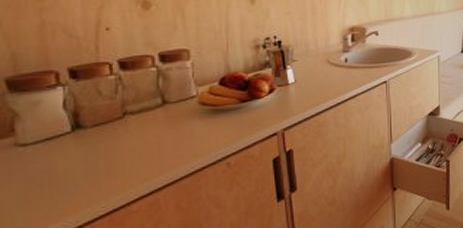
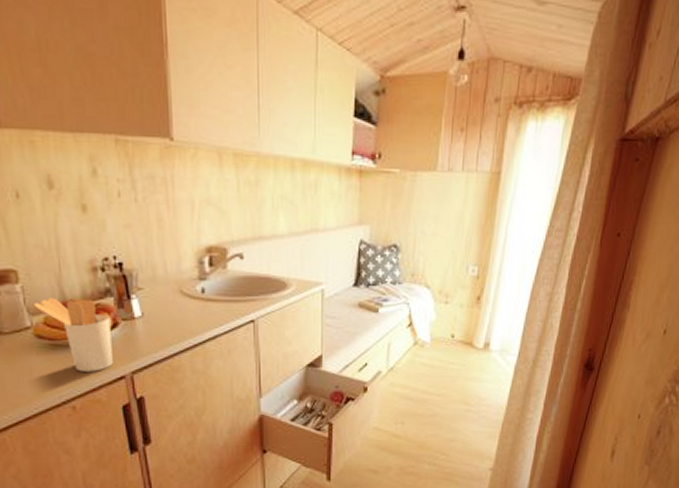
utensil holder: none [202,71,267,132] -> present [34,298,113,372]

